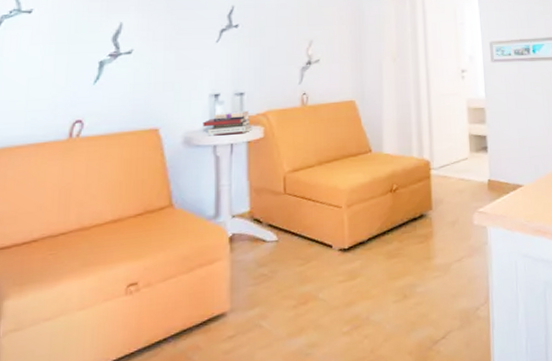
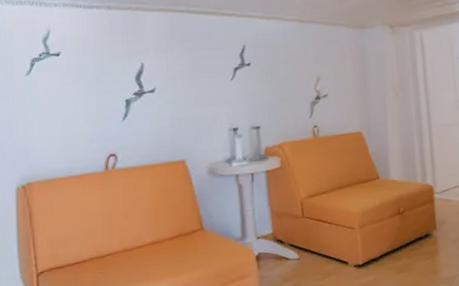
books: present [202,110,251,136] -> none [224,142,269,166]

